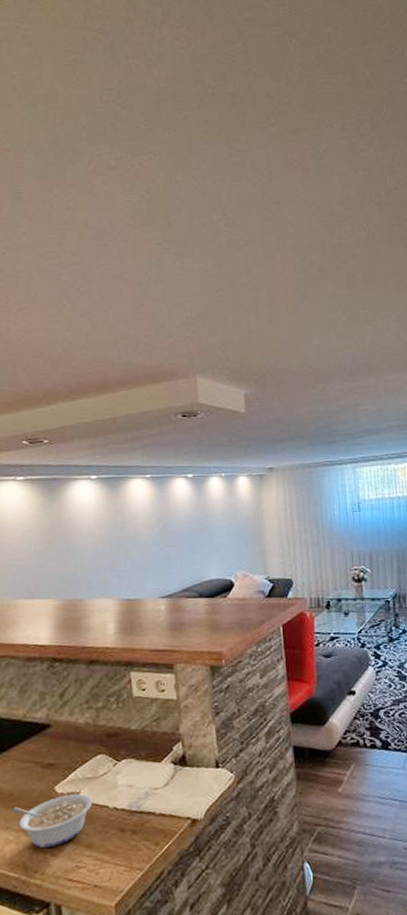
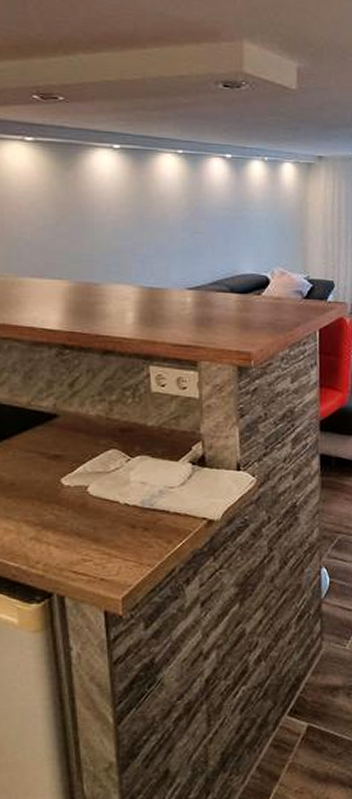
legume: present [12,793,93,848] -> none [13,487,102,539]

